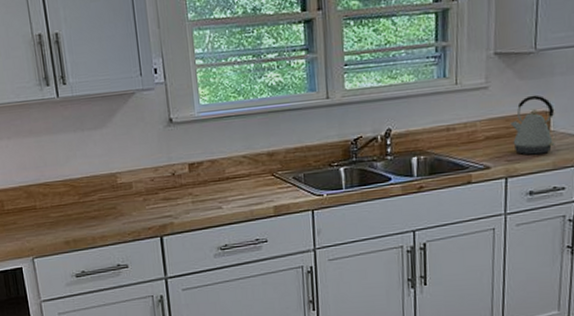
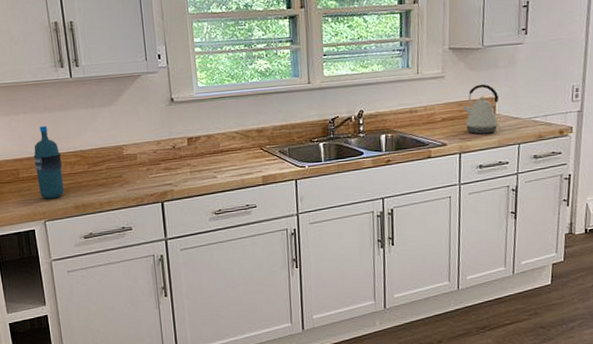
water bottle: none [19,152,53,234] -> present [33,126,64,199]

